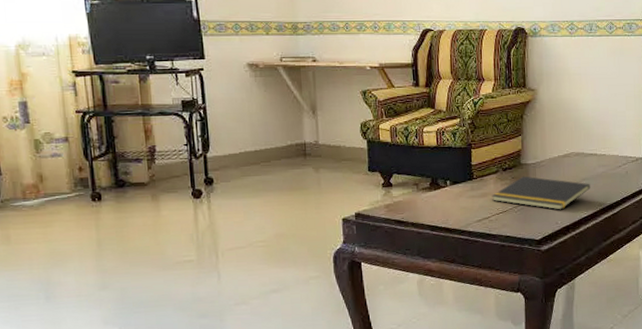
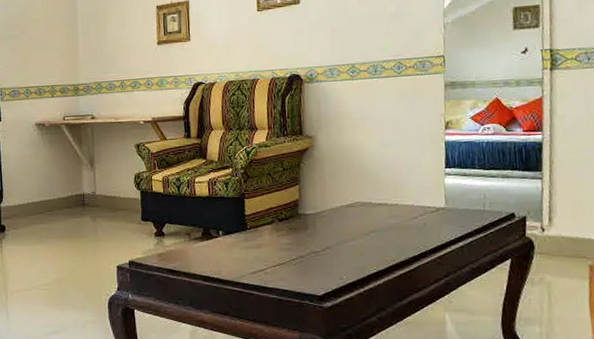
notepad: present [492,176,591,210] -> none [267,227,381,264]

